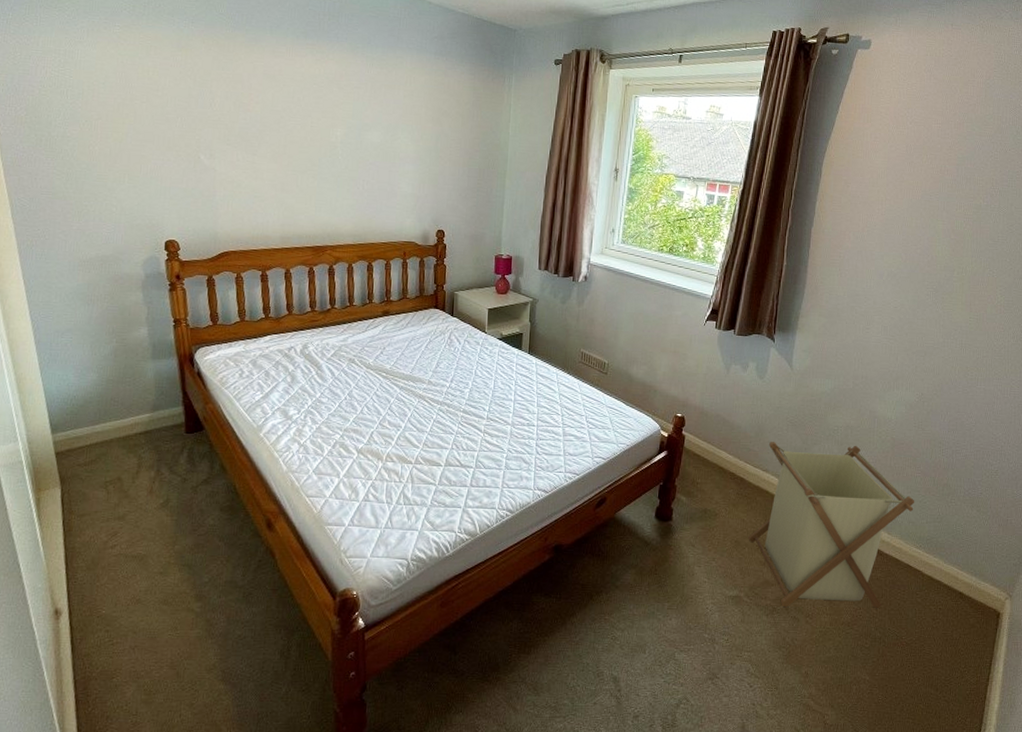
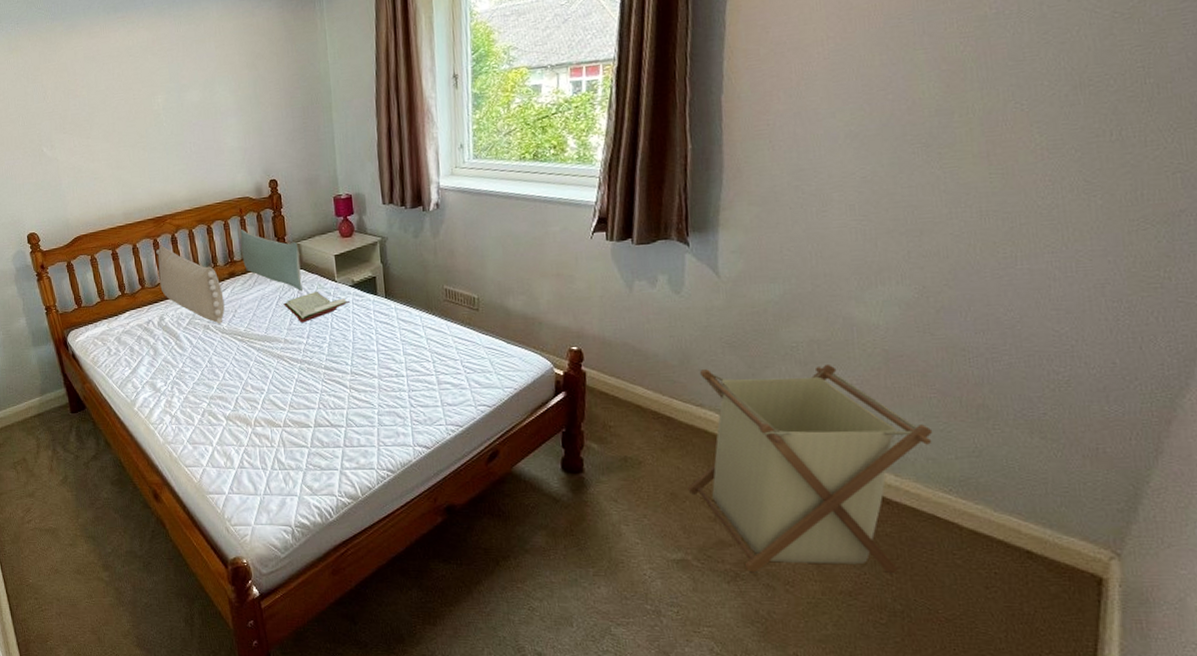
pillow: none [309,274,374,359] -> present [156,245,225,324]
pillow: none [399,272,455,338] -> present [240,229,303,292]
book: none [432,339,495,368] -> present [283,291,349,323]

